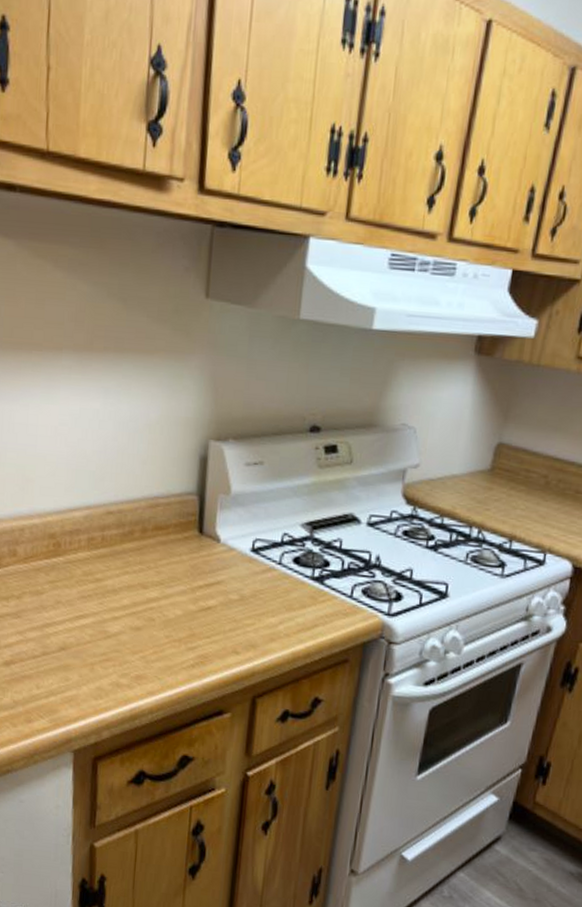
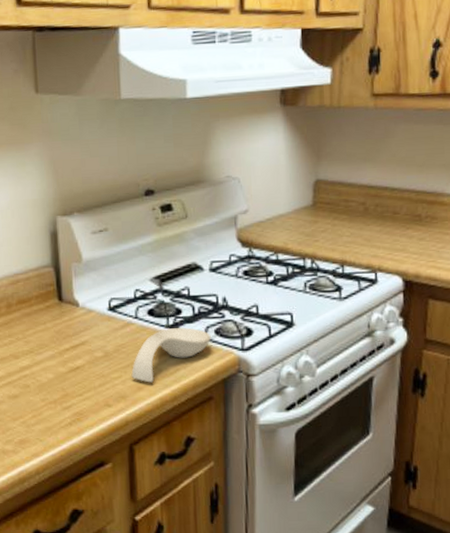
spoon rest: none [265,580,357,635] -> present [131,327,211,383]

